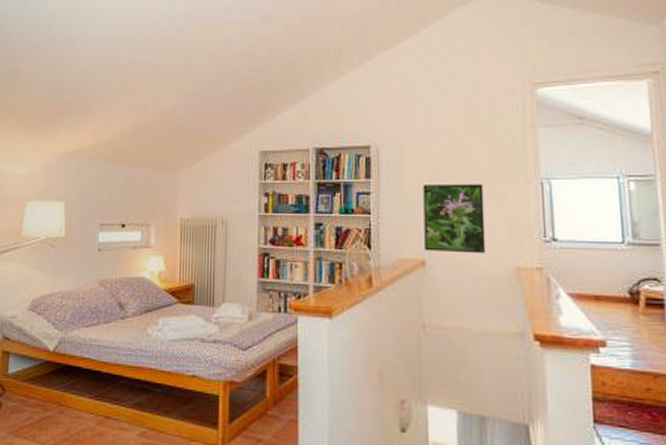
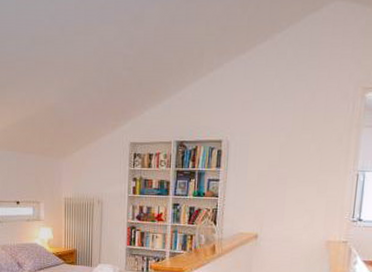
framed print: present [423,183,486,254] -> none [258,173,311,230]

